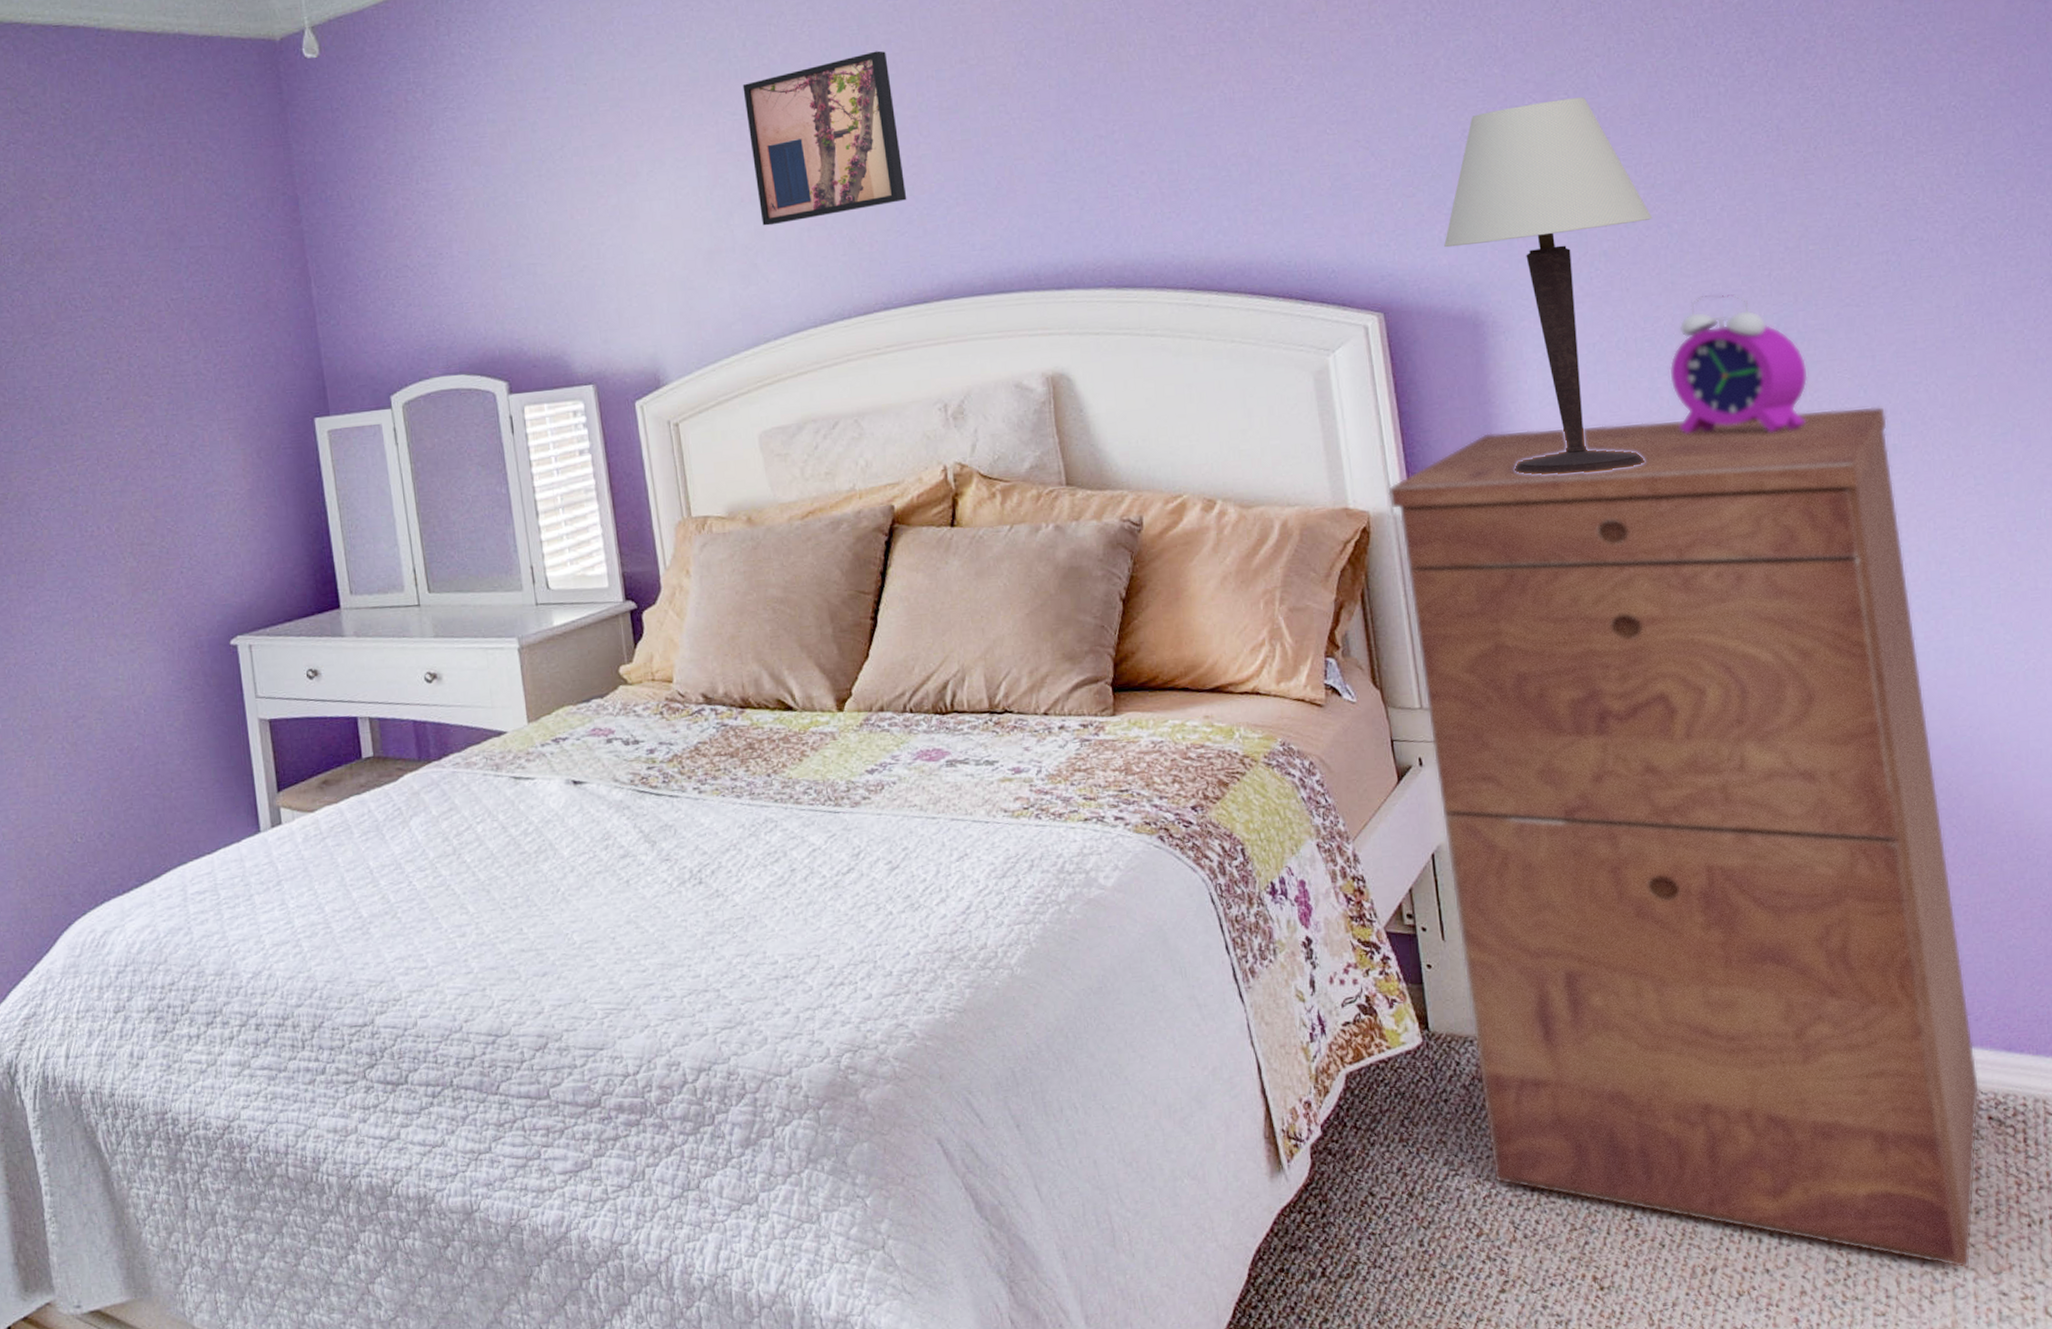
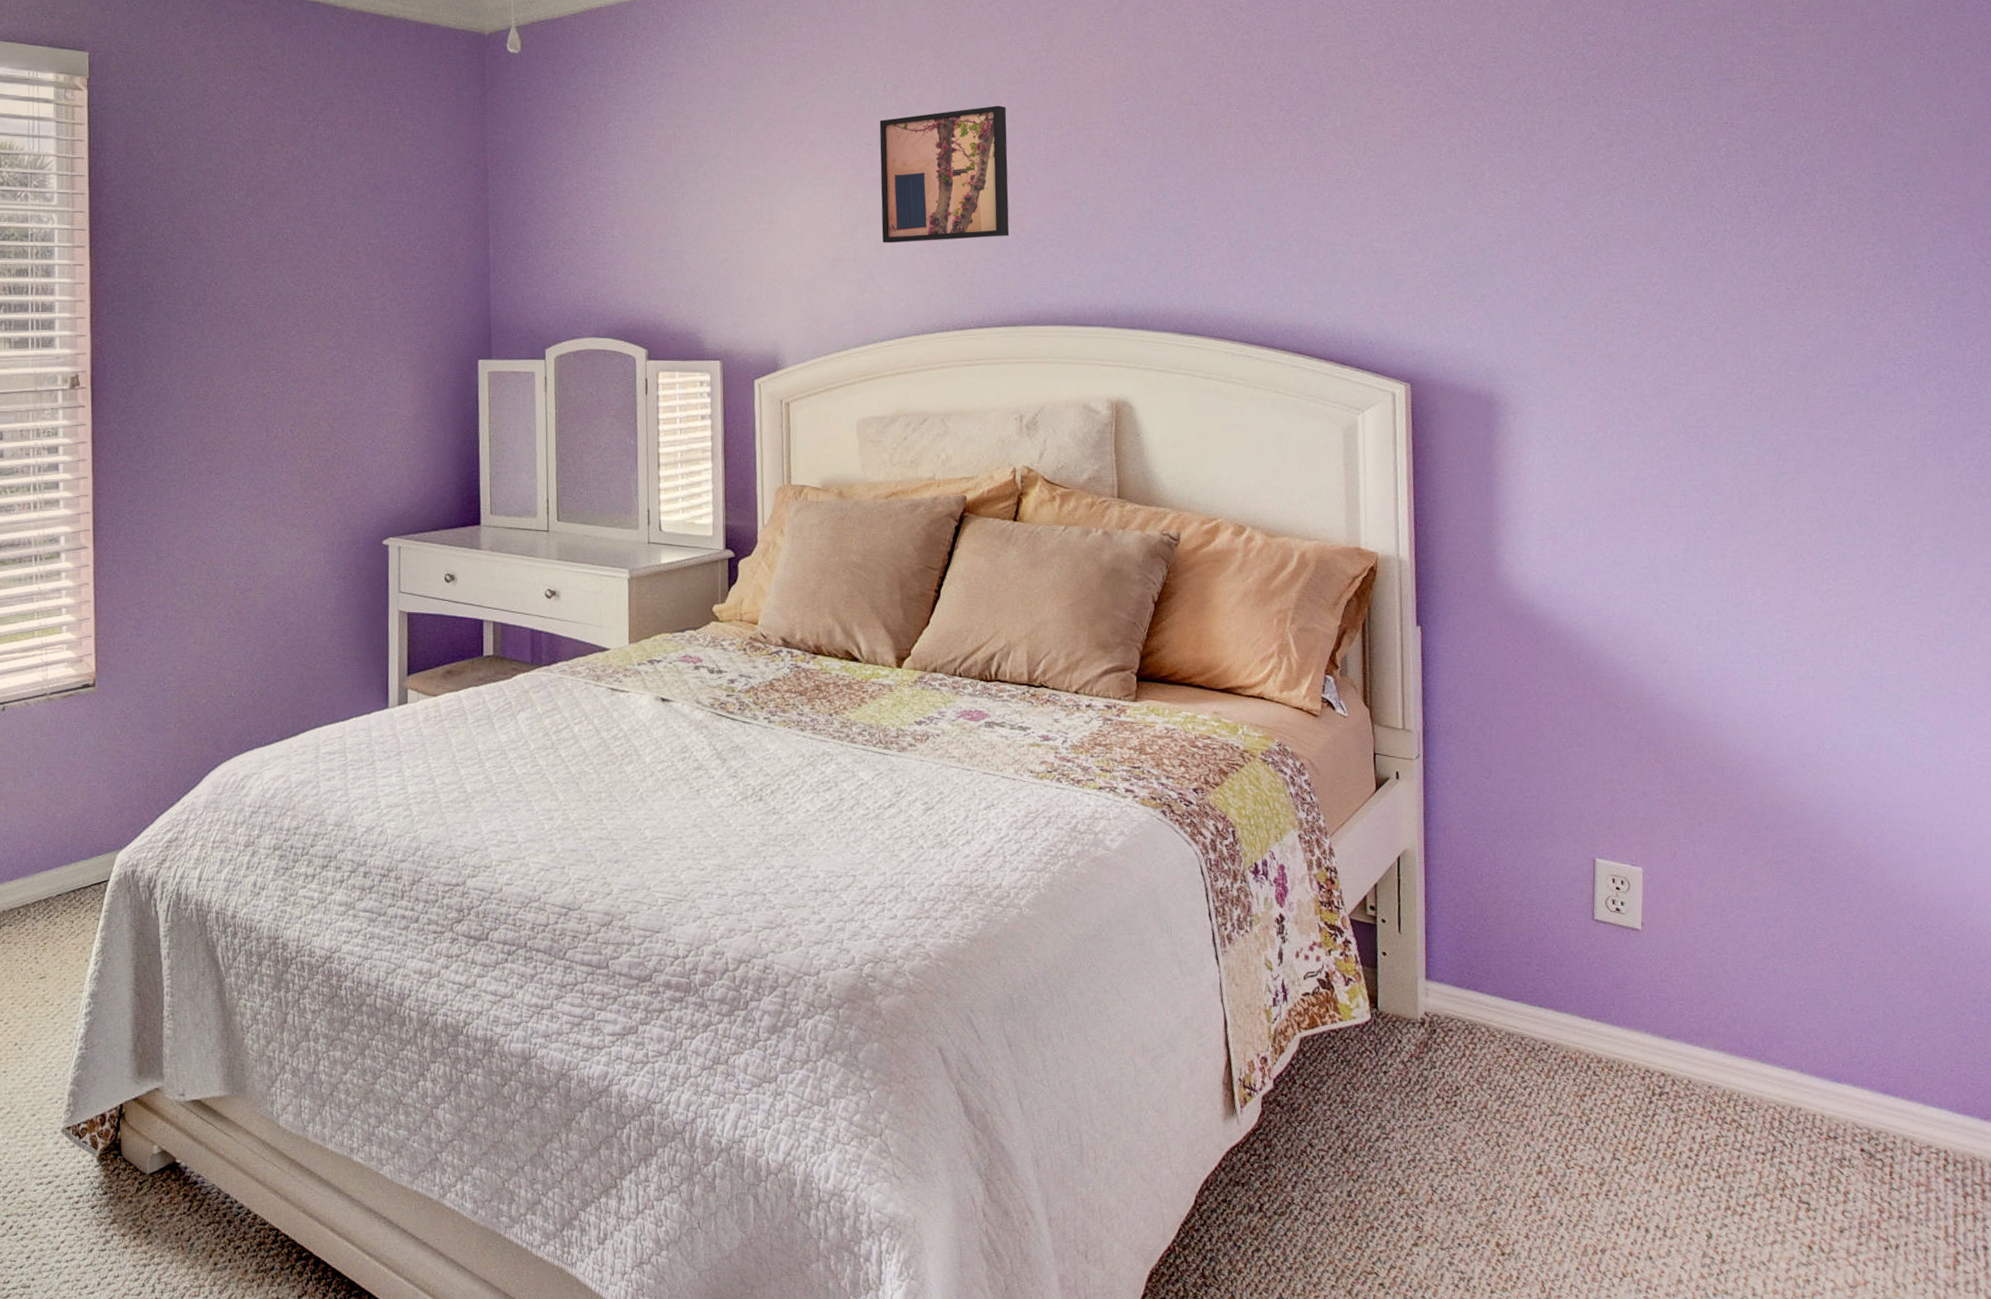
filing cabinet: present [1388,406,1980,1269] -> none [1396,498,1856,1279]
table lamp: present [1444,97,1653,475] -> none [1470,218,1655,544]
alarm clock: present [1669,294,1808,433] -> none [1654,403,1776,529]

